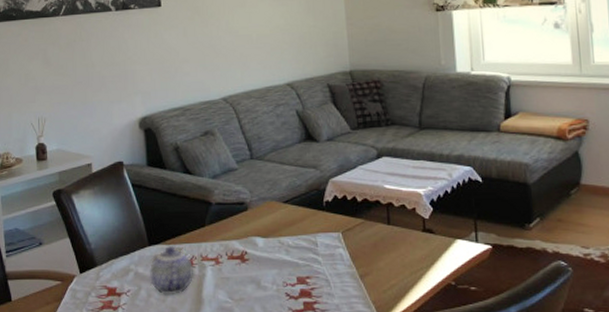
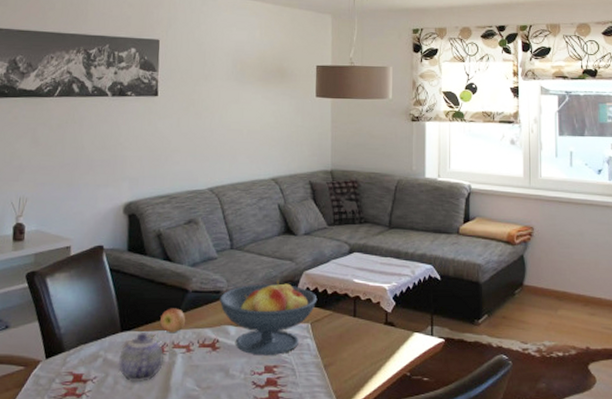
apple: none [186,221,212,246] -> present [160,308,186,333]
fruit bowl: none [243,188,347,267] -> present [219,279,318,356]

